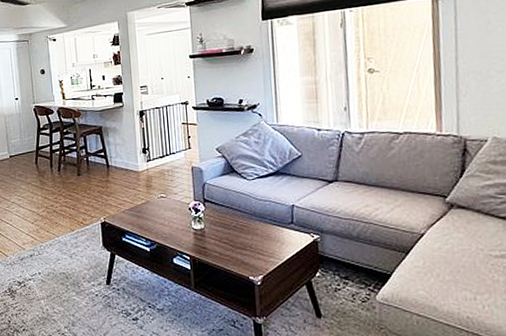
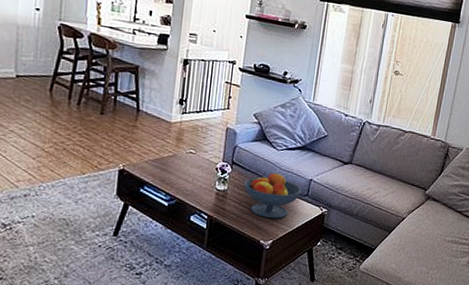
fruit bowl: none [220,204,285,252] -> present [243,172,302,219]

